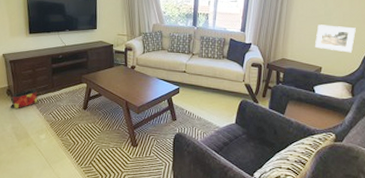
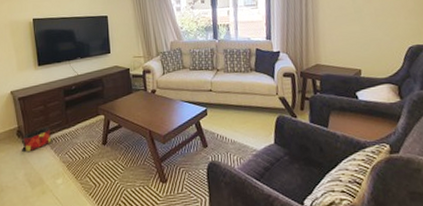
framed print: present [315,24,356,53] -> none [348,22,392,51]

